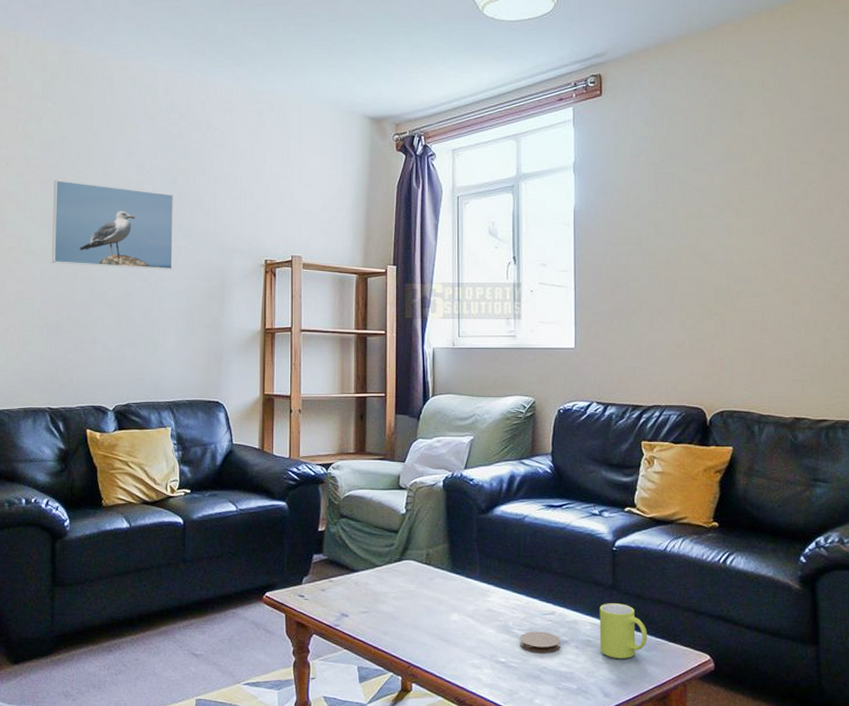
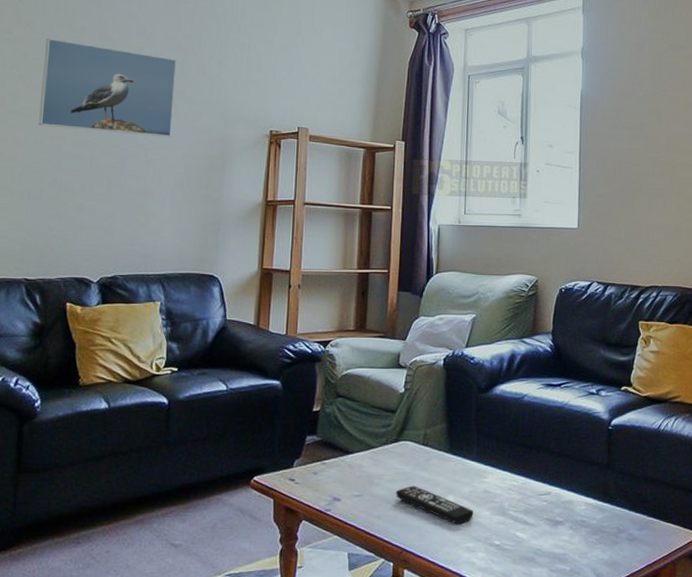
remote control: none [401,603,478,642] -> present [396,486,474,525]
coaster: present [520,631,560,654] -> none [515,512,555,535]
mug: present [599,603,648,659] -> none [593,482,640,538]

